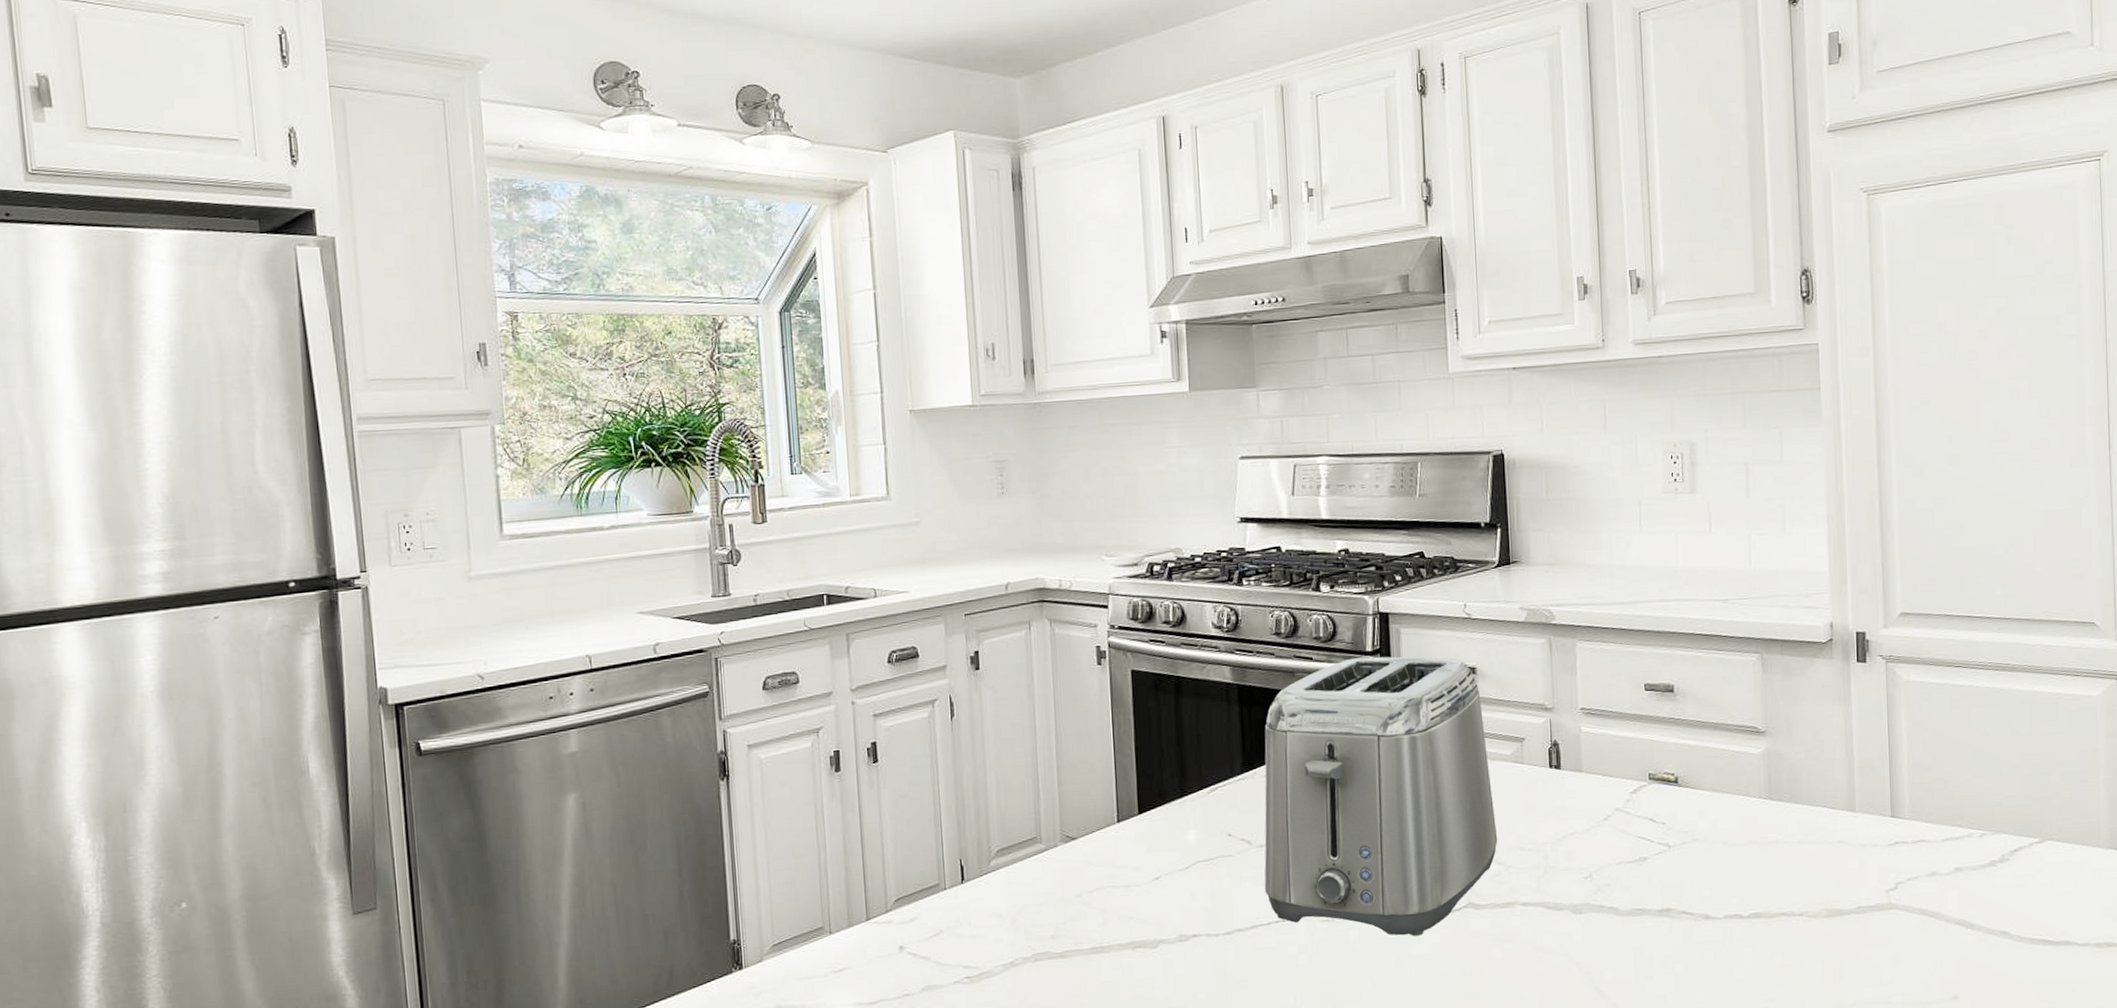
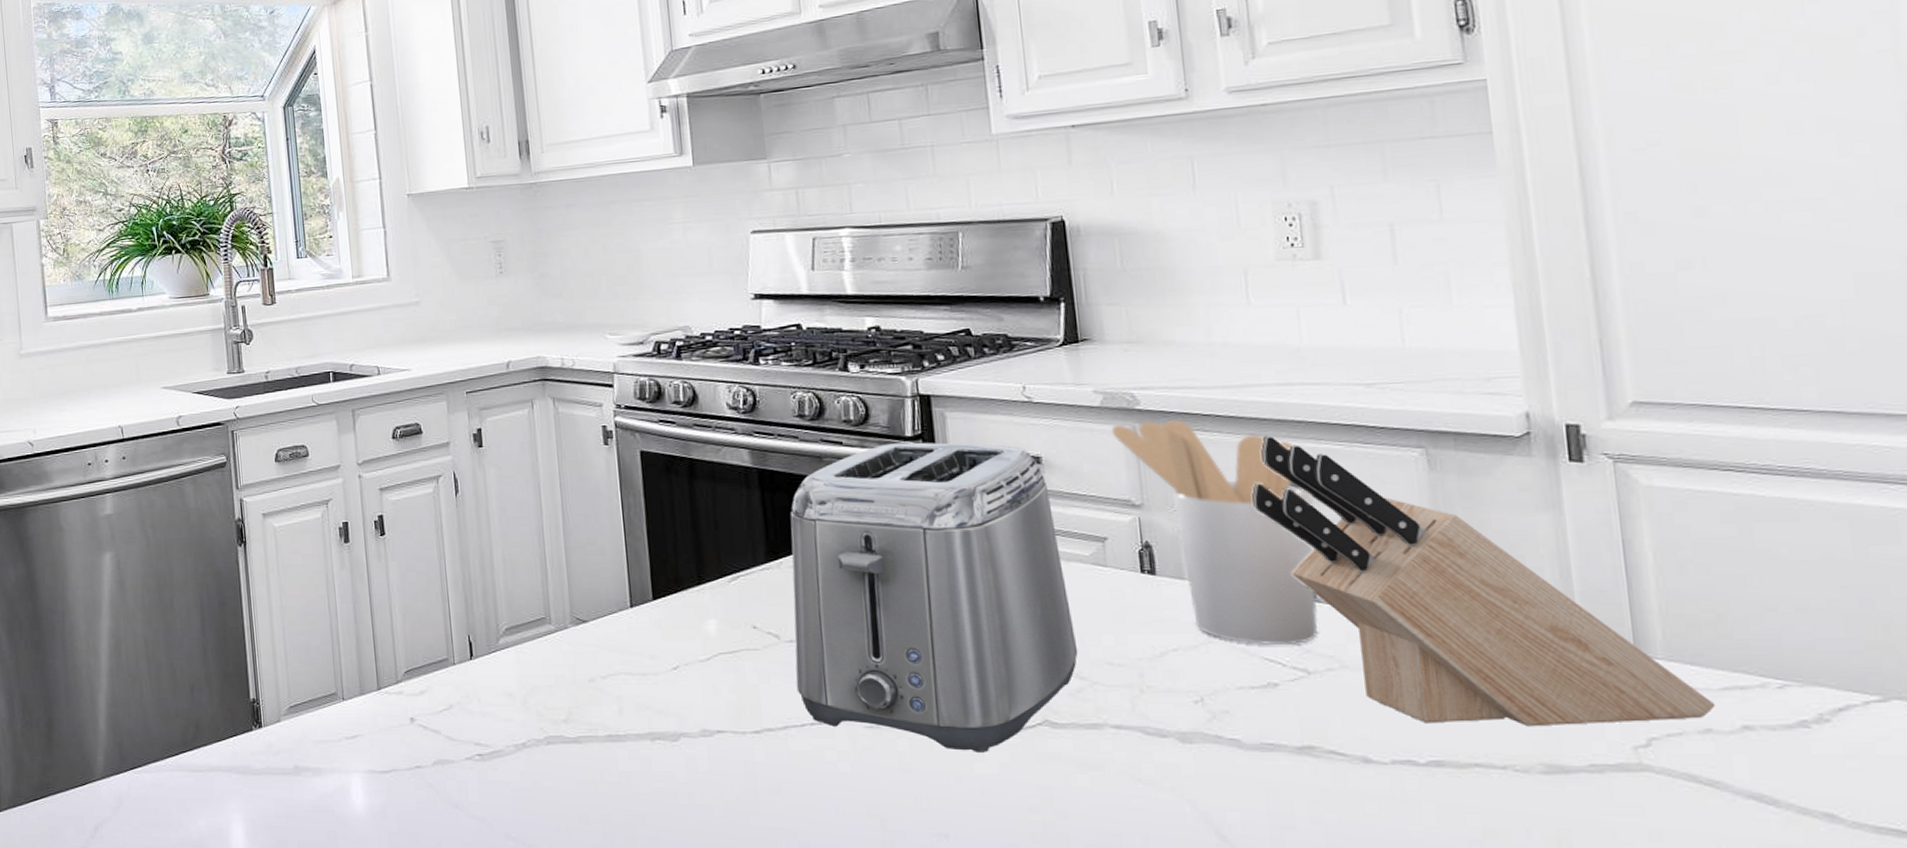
utensil holder: none [1532,633,1680,826] -> present [1111,420,1319,646]
knife block: none [1635,645,1940,883] -> present [1251,435,1716,727]

